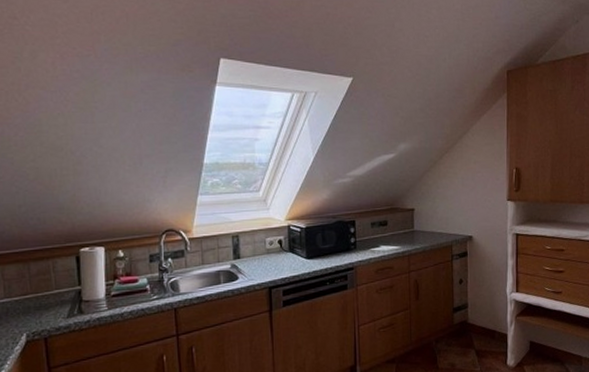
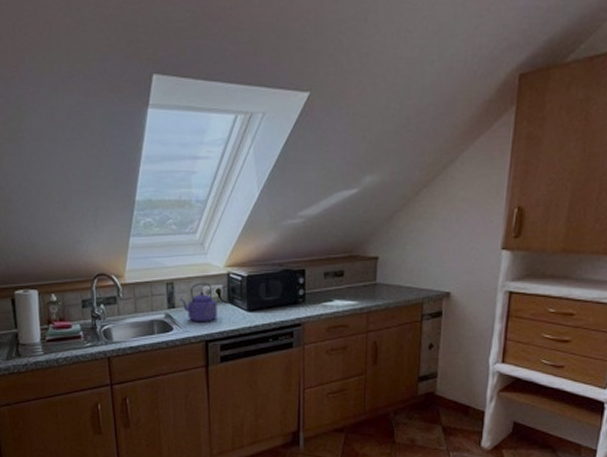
kettle: none [245,234,280,271] -> present [180,282,218,323]

